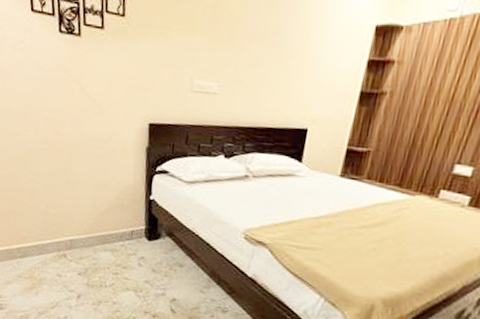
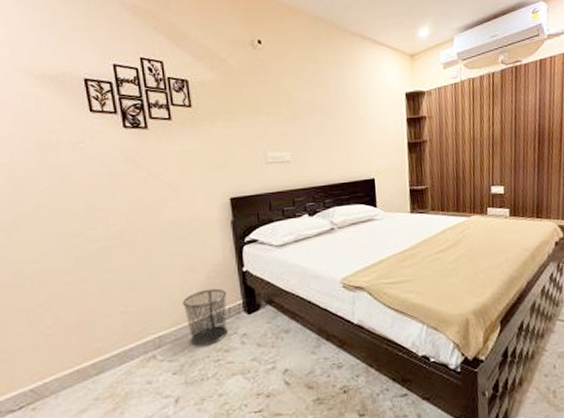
waste bin: none [92,208,133,259] -> present [182,288,228,347]

